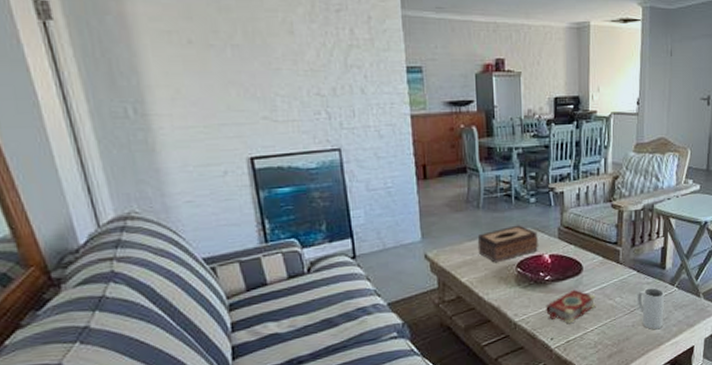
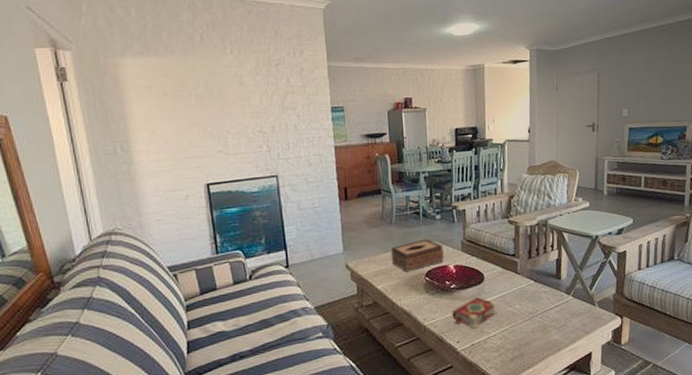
mug: present [637,287,665,329] -> none [535,296,562,335]

